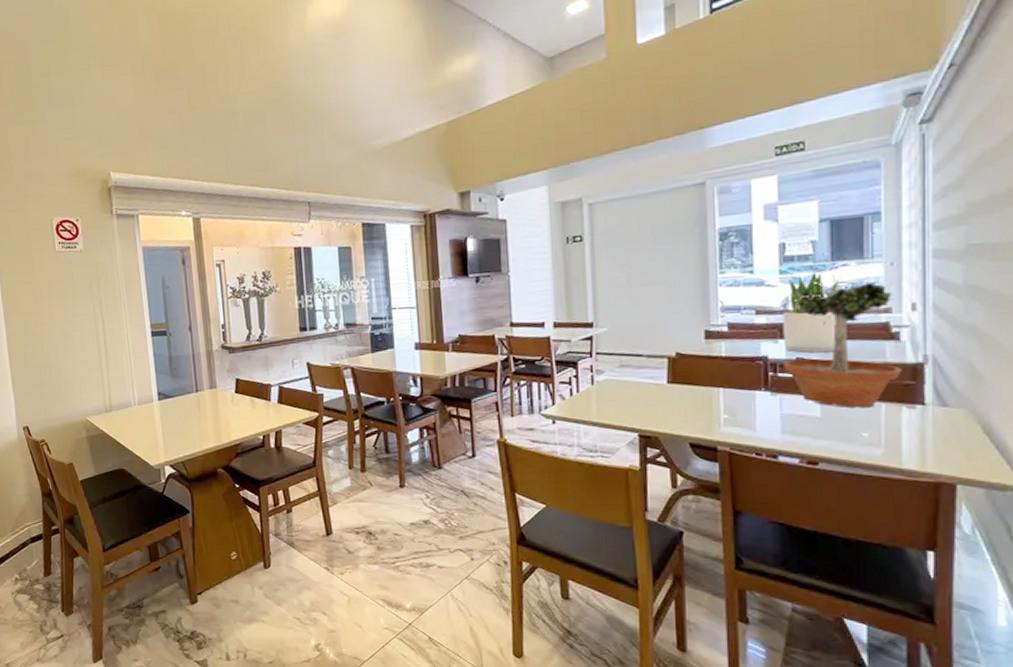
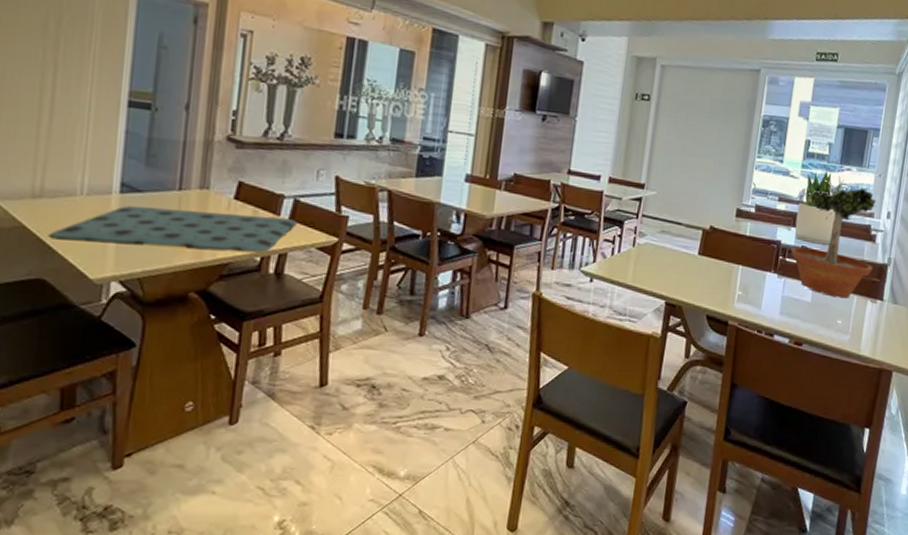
placemat: none [121,402,285,439] -> present [49,206,298,253]

